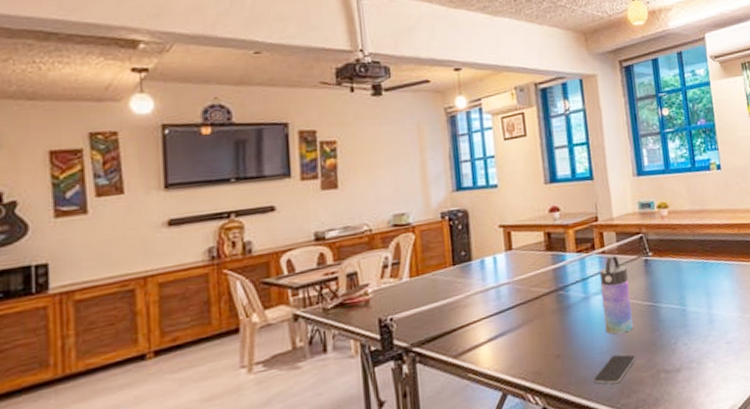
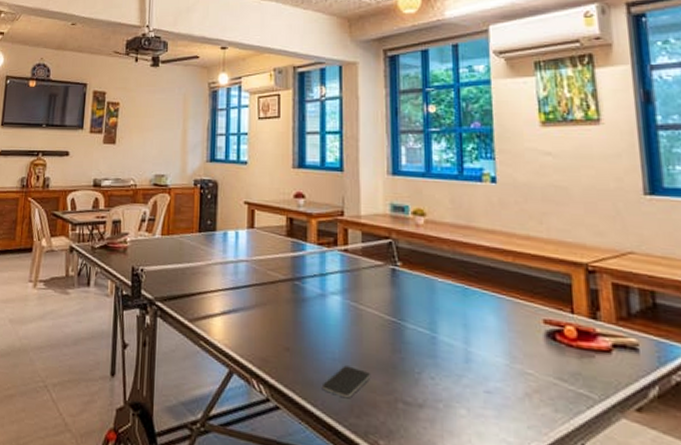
water bottle: present [599,255,634,335] -> none [339,256,372,345]

